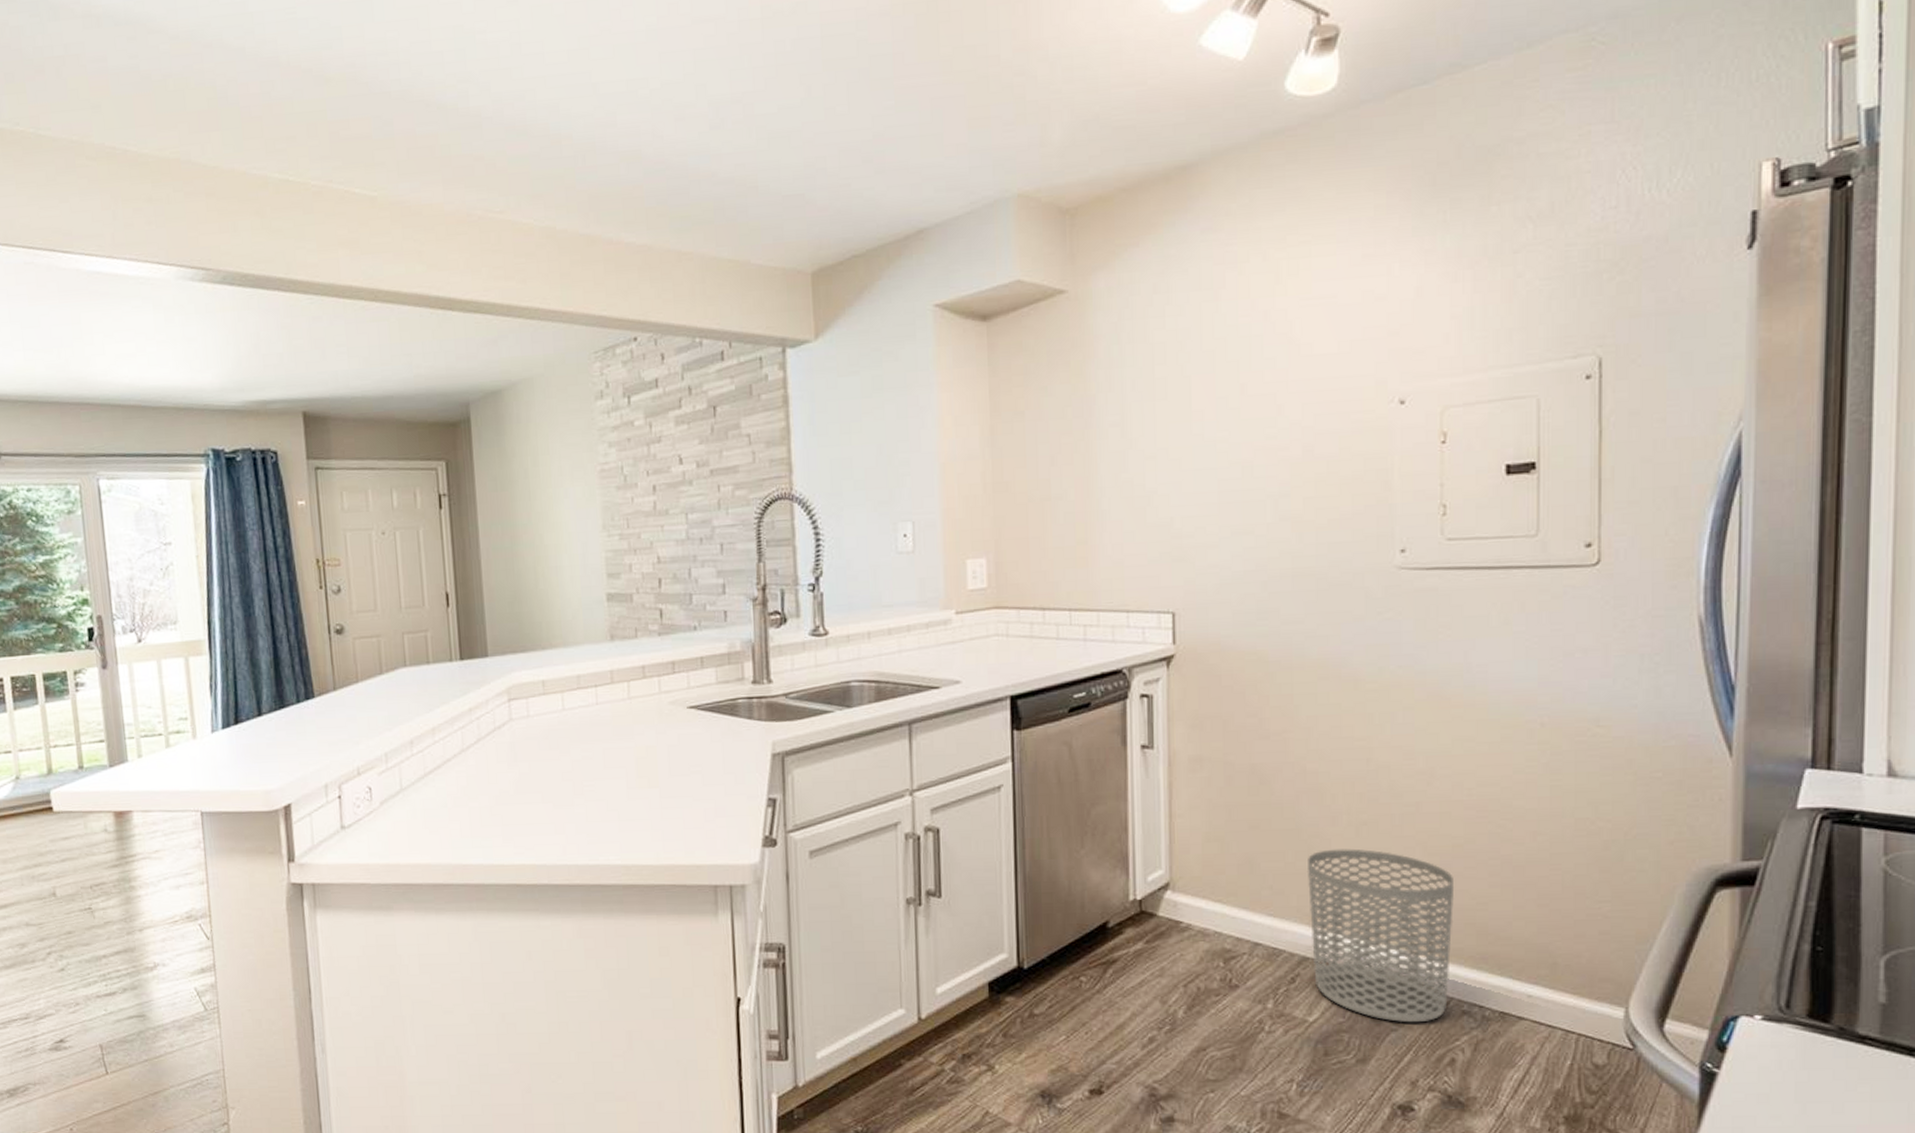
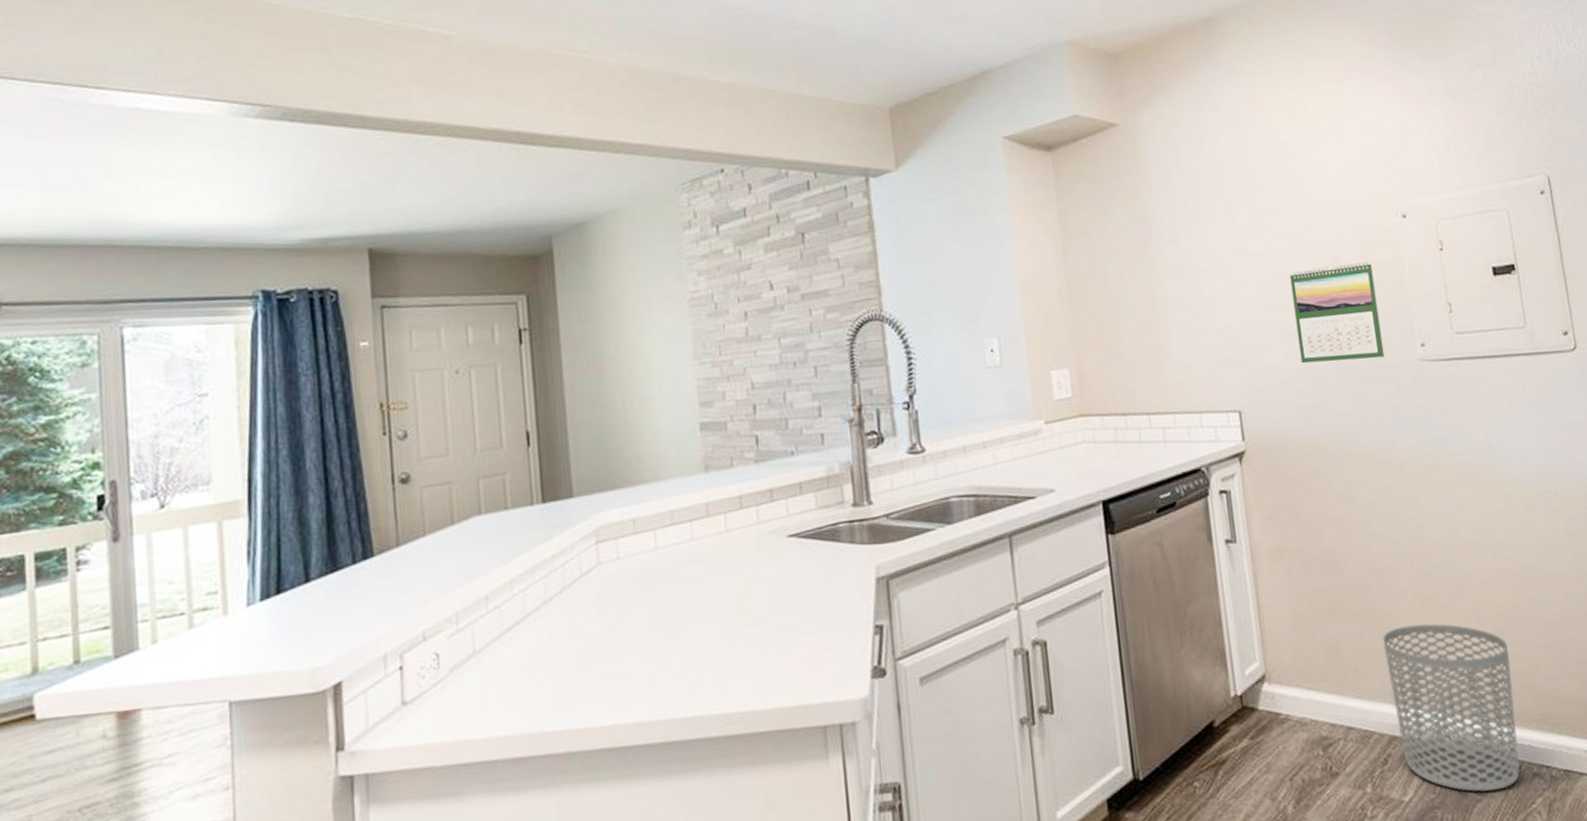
calendar: none [1250,453,1354,565] -> present [1289,261,1385,364]

